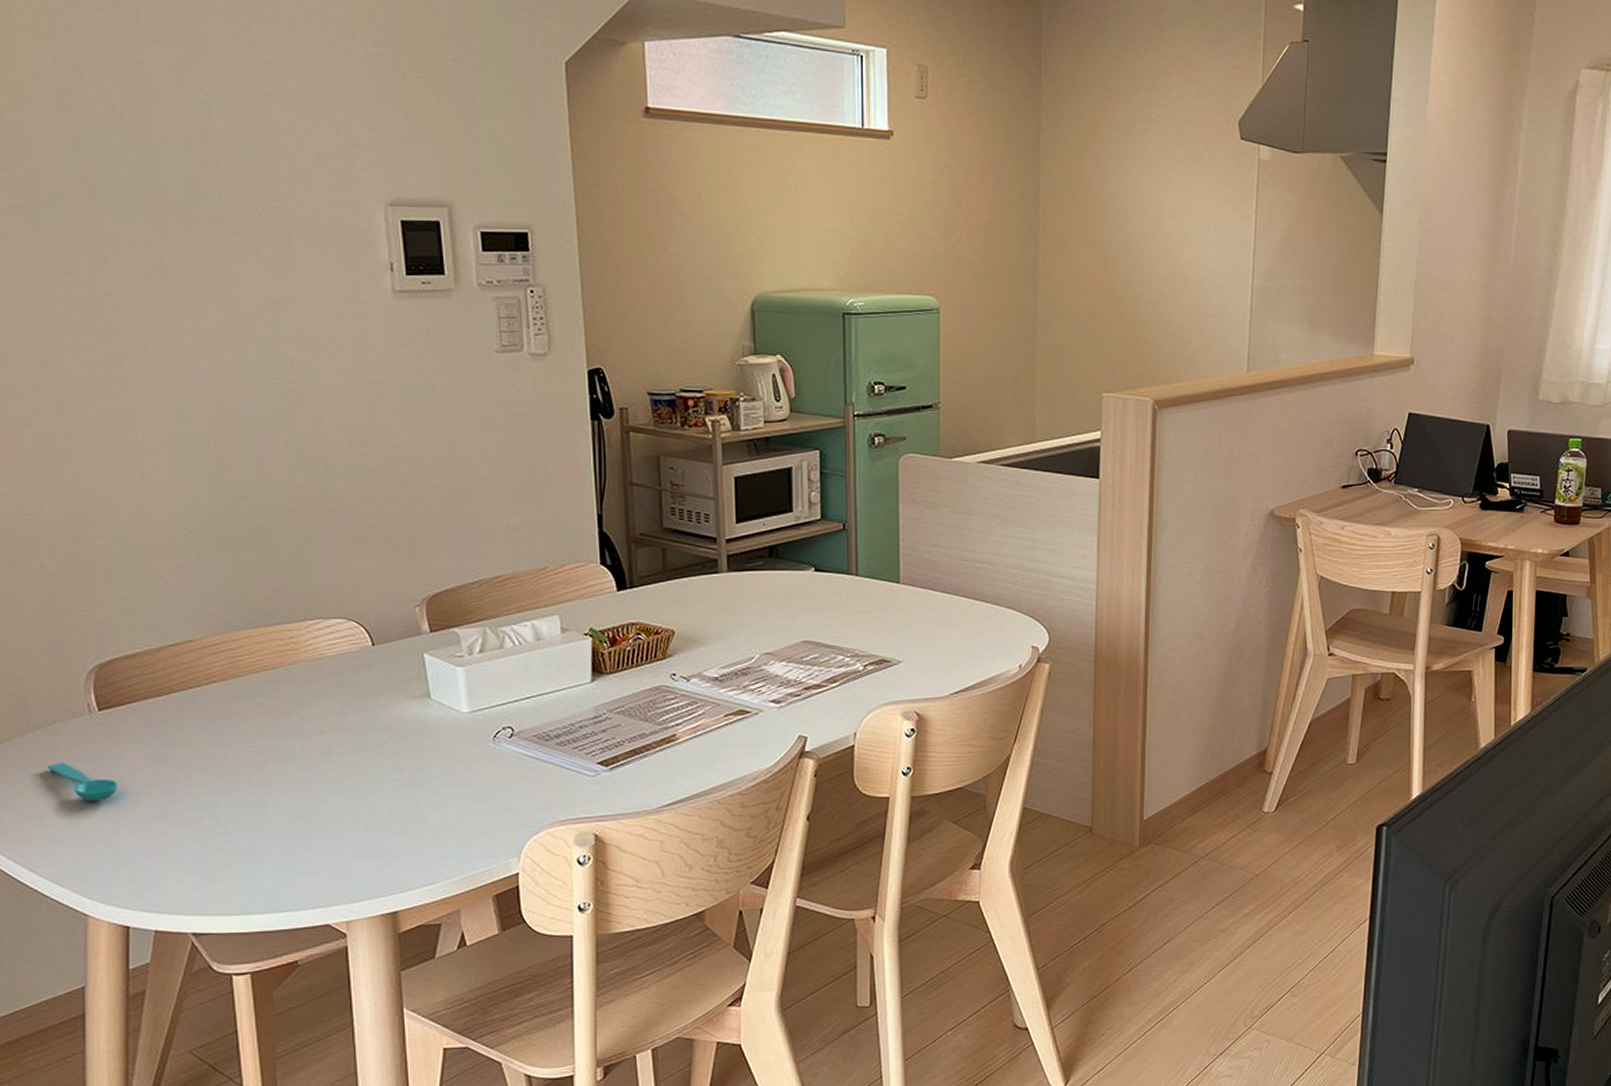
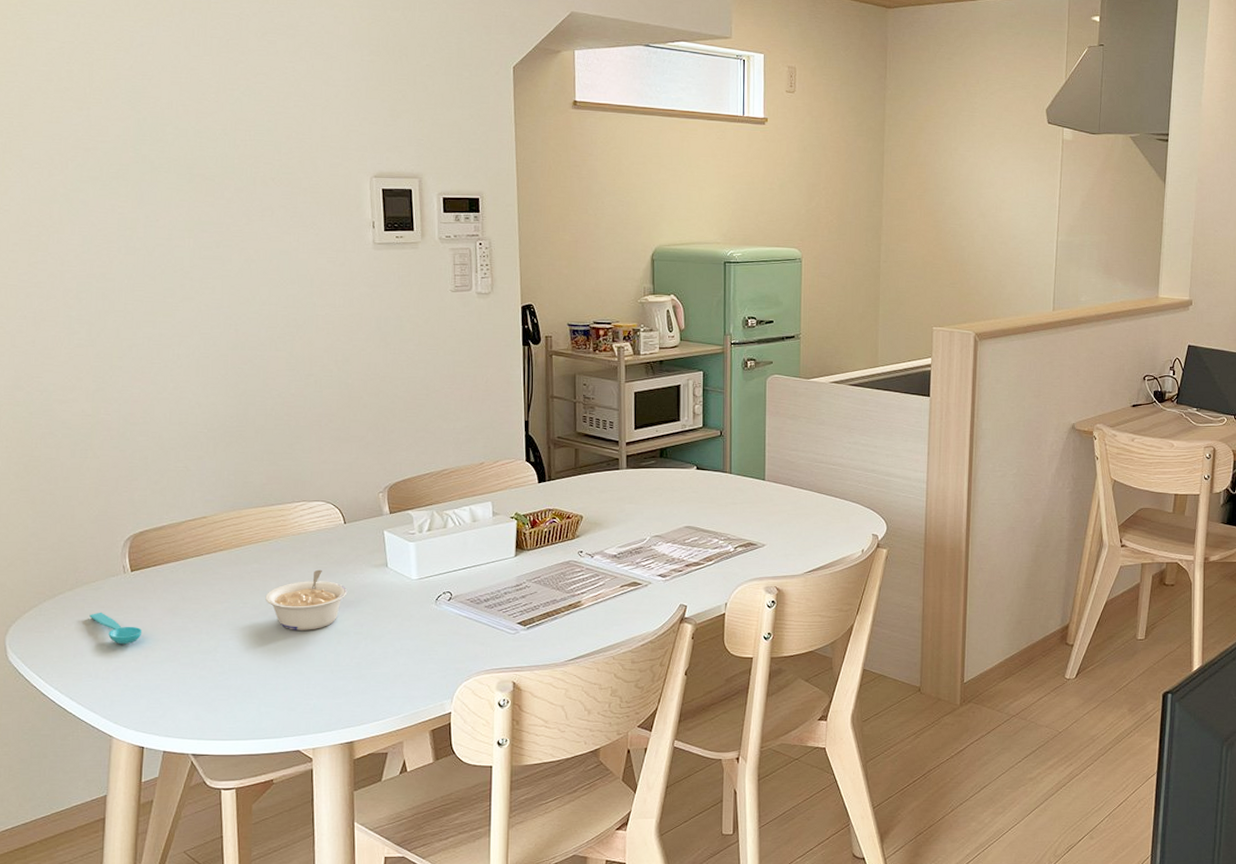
legume: none [275,703,381,779] -> present [265,569,348,630]

